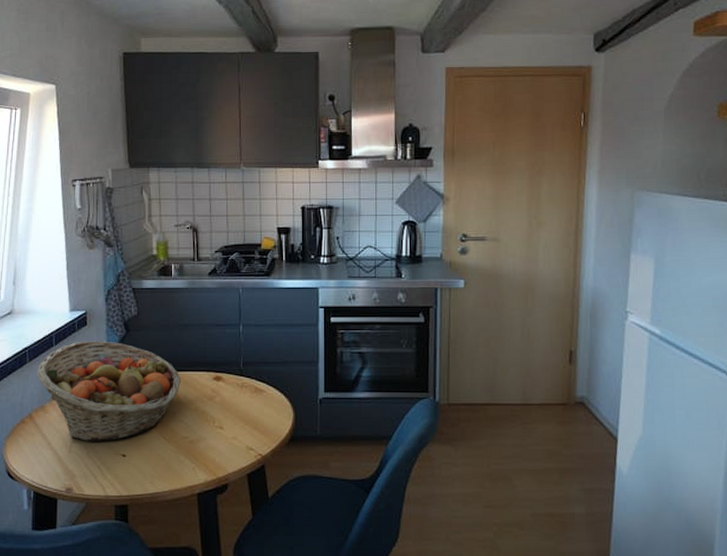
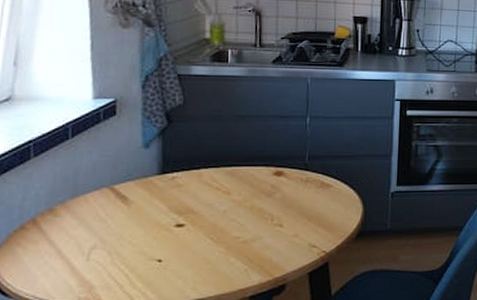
fruit basket: present [37,341,180,442] -> none [45,133,234,248]

